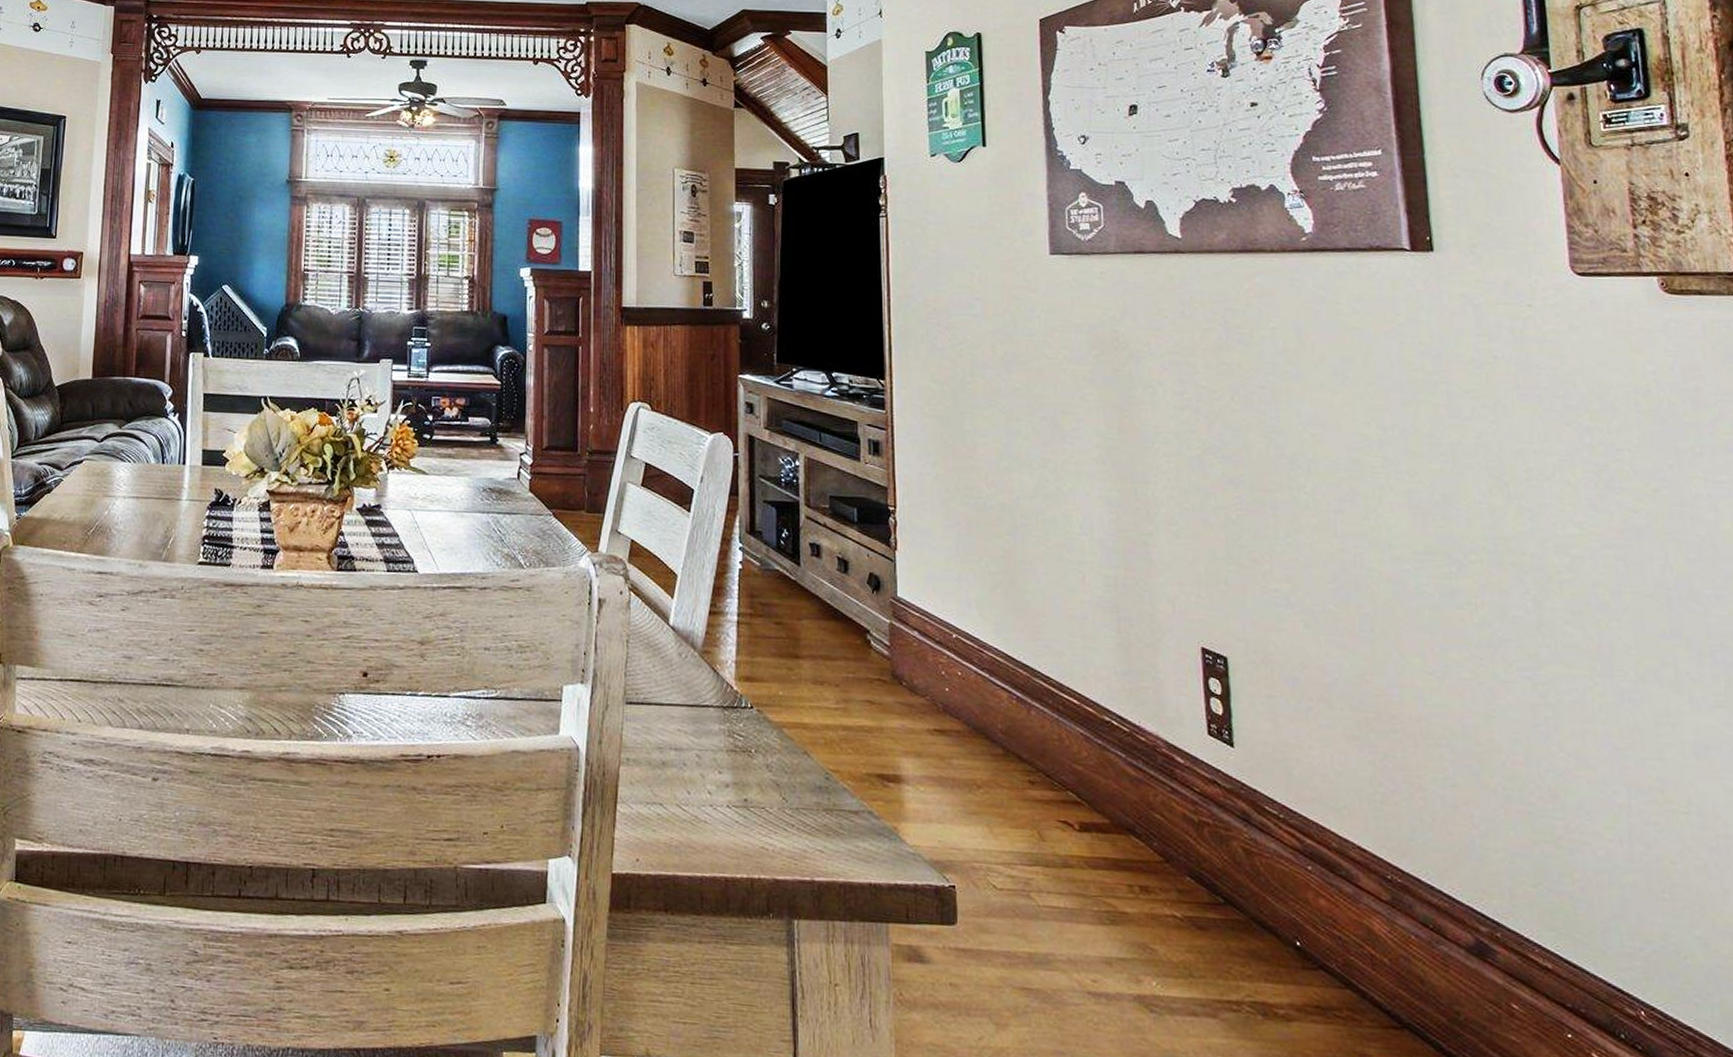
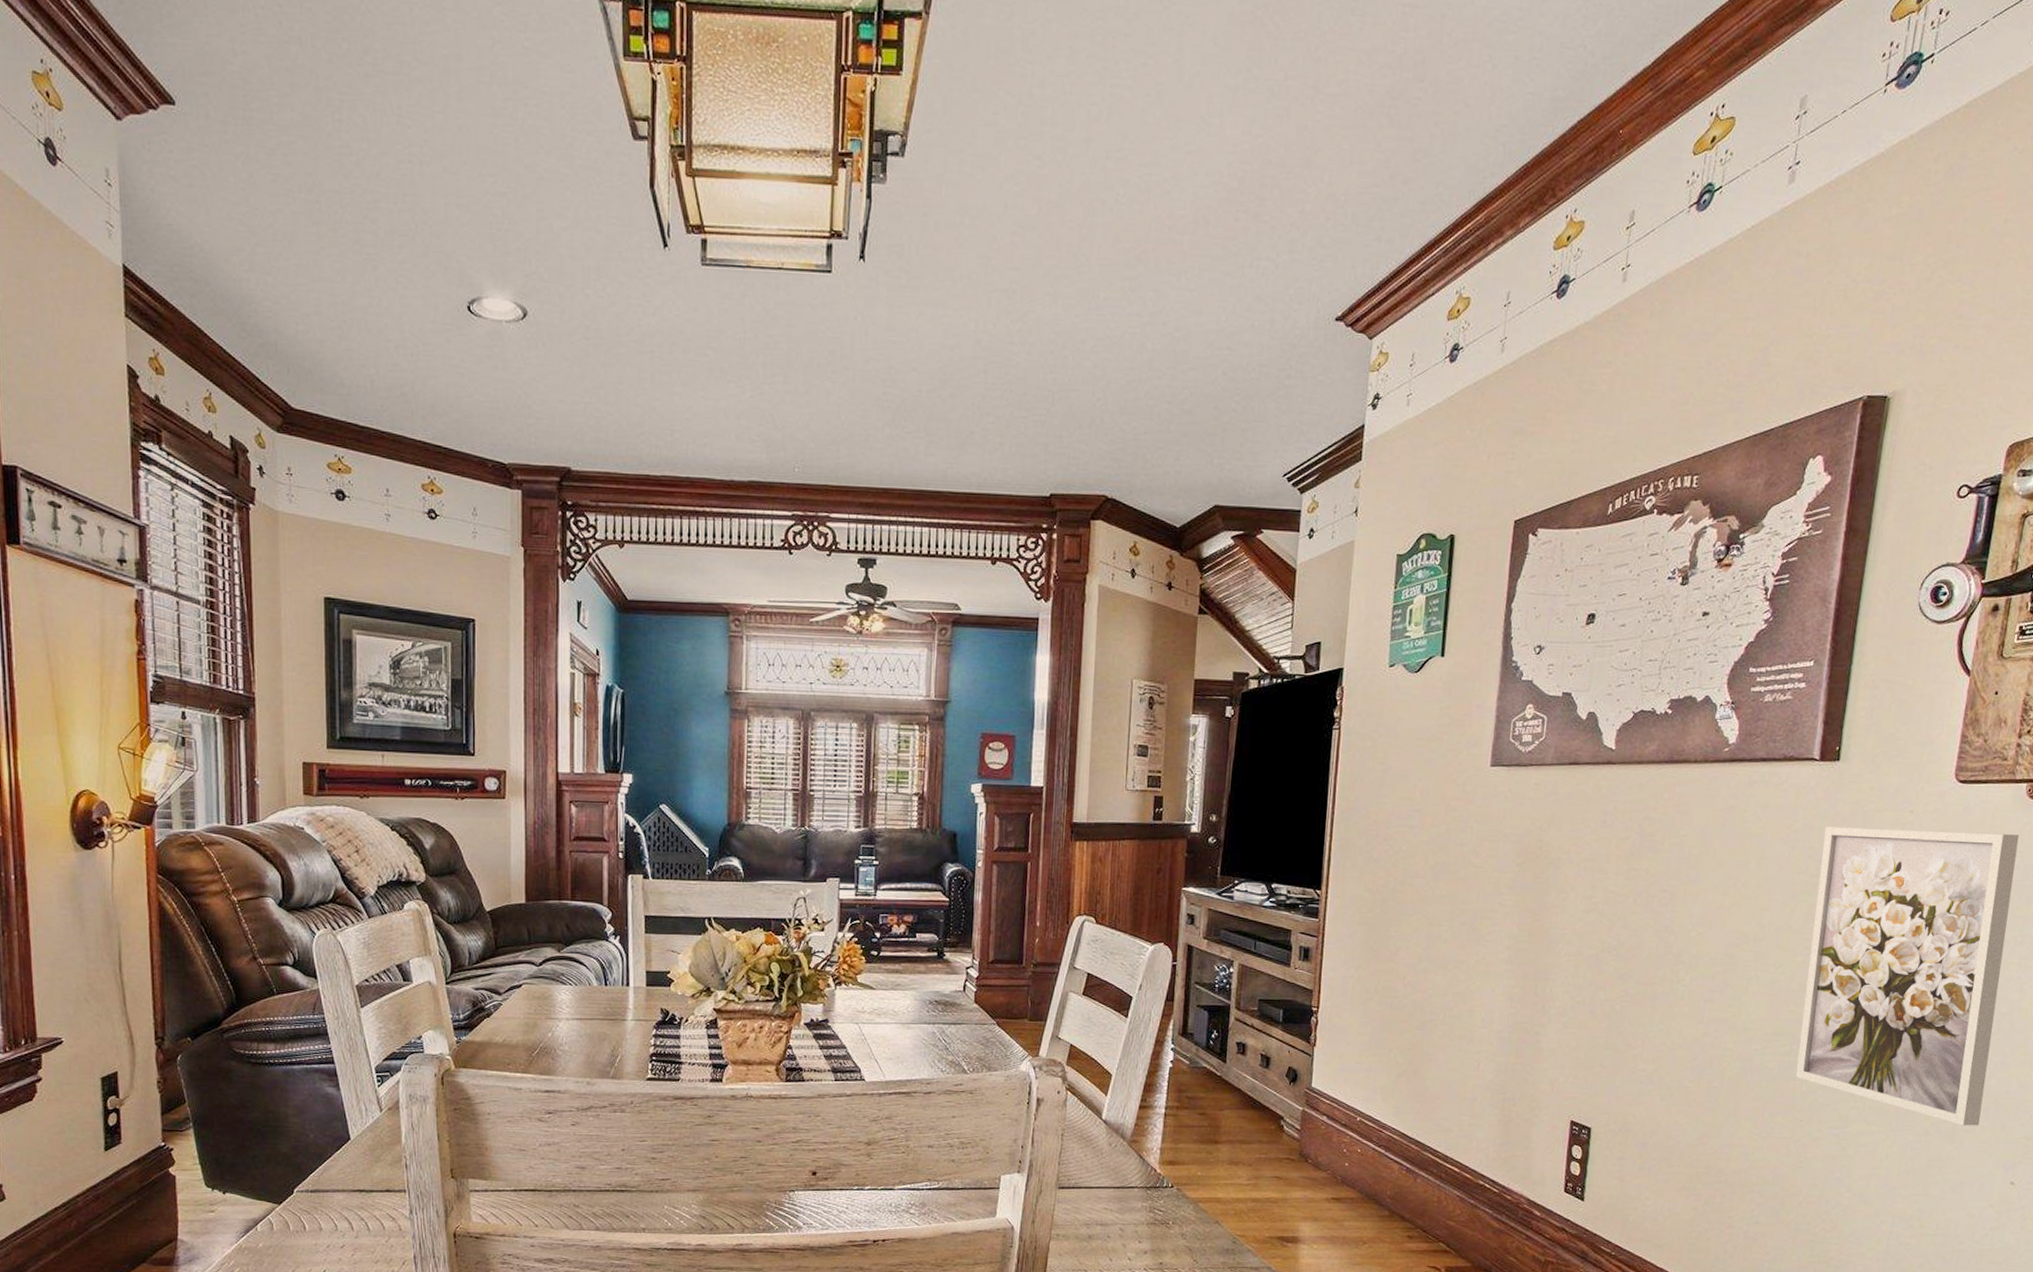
wall art: none [1433,320,1709,674] -> present [1795,826,2020,1126]

